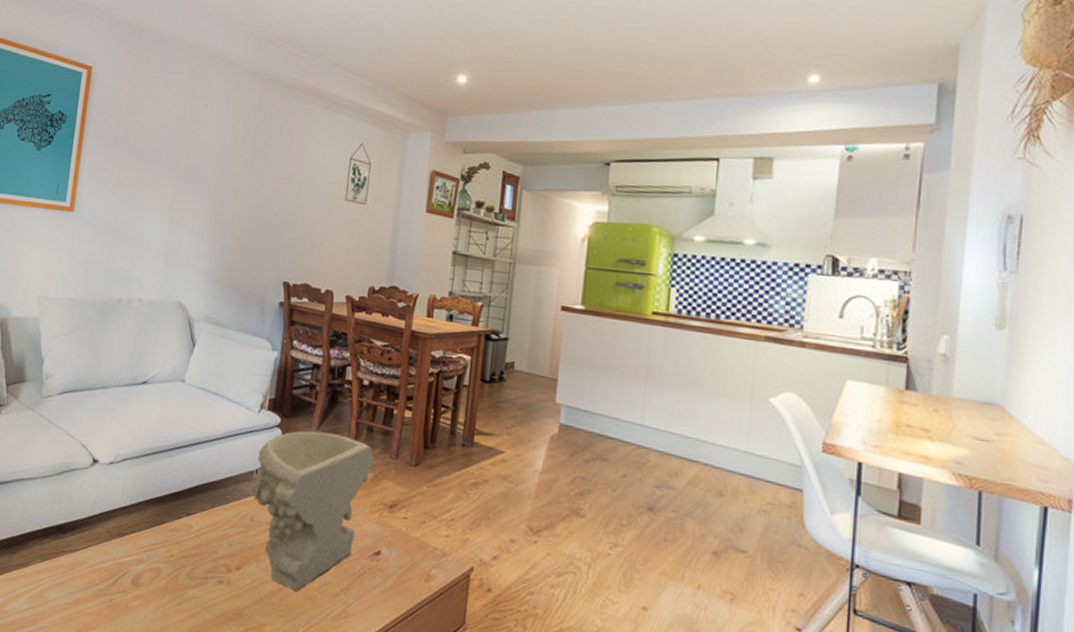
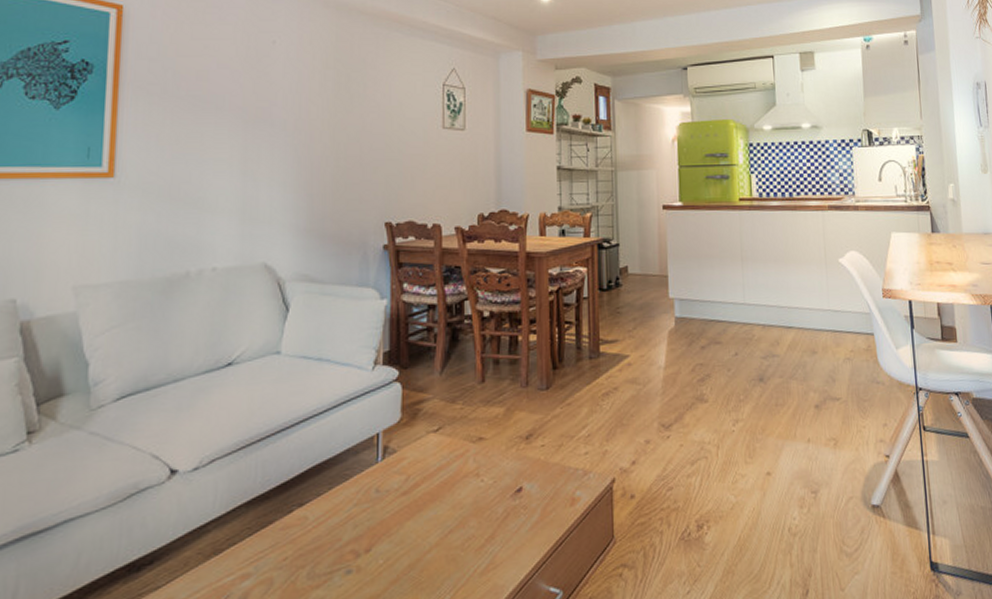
decorative bowl: present [250,431,375,591] -> none [372,374,505,557]

